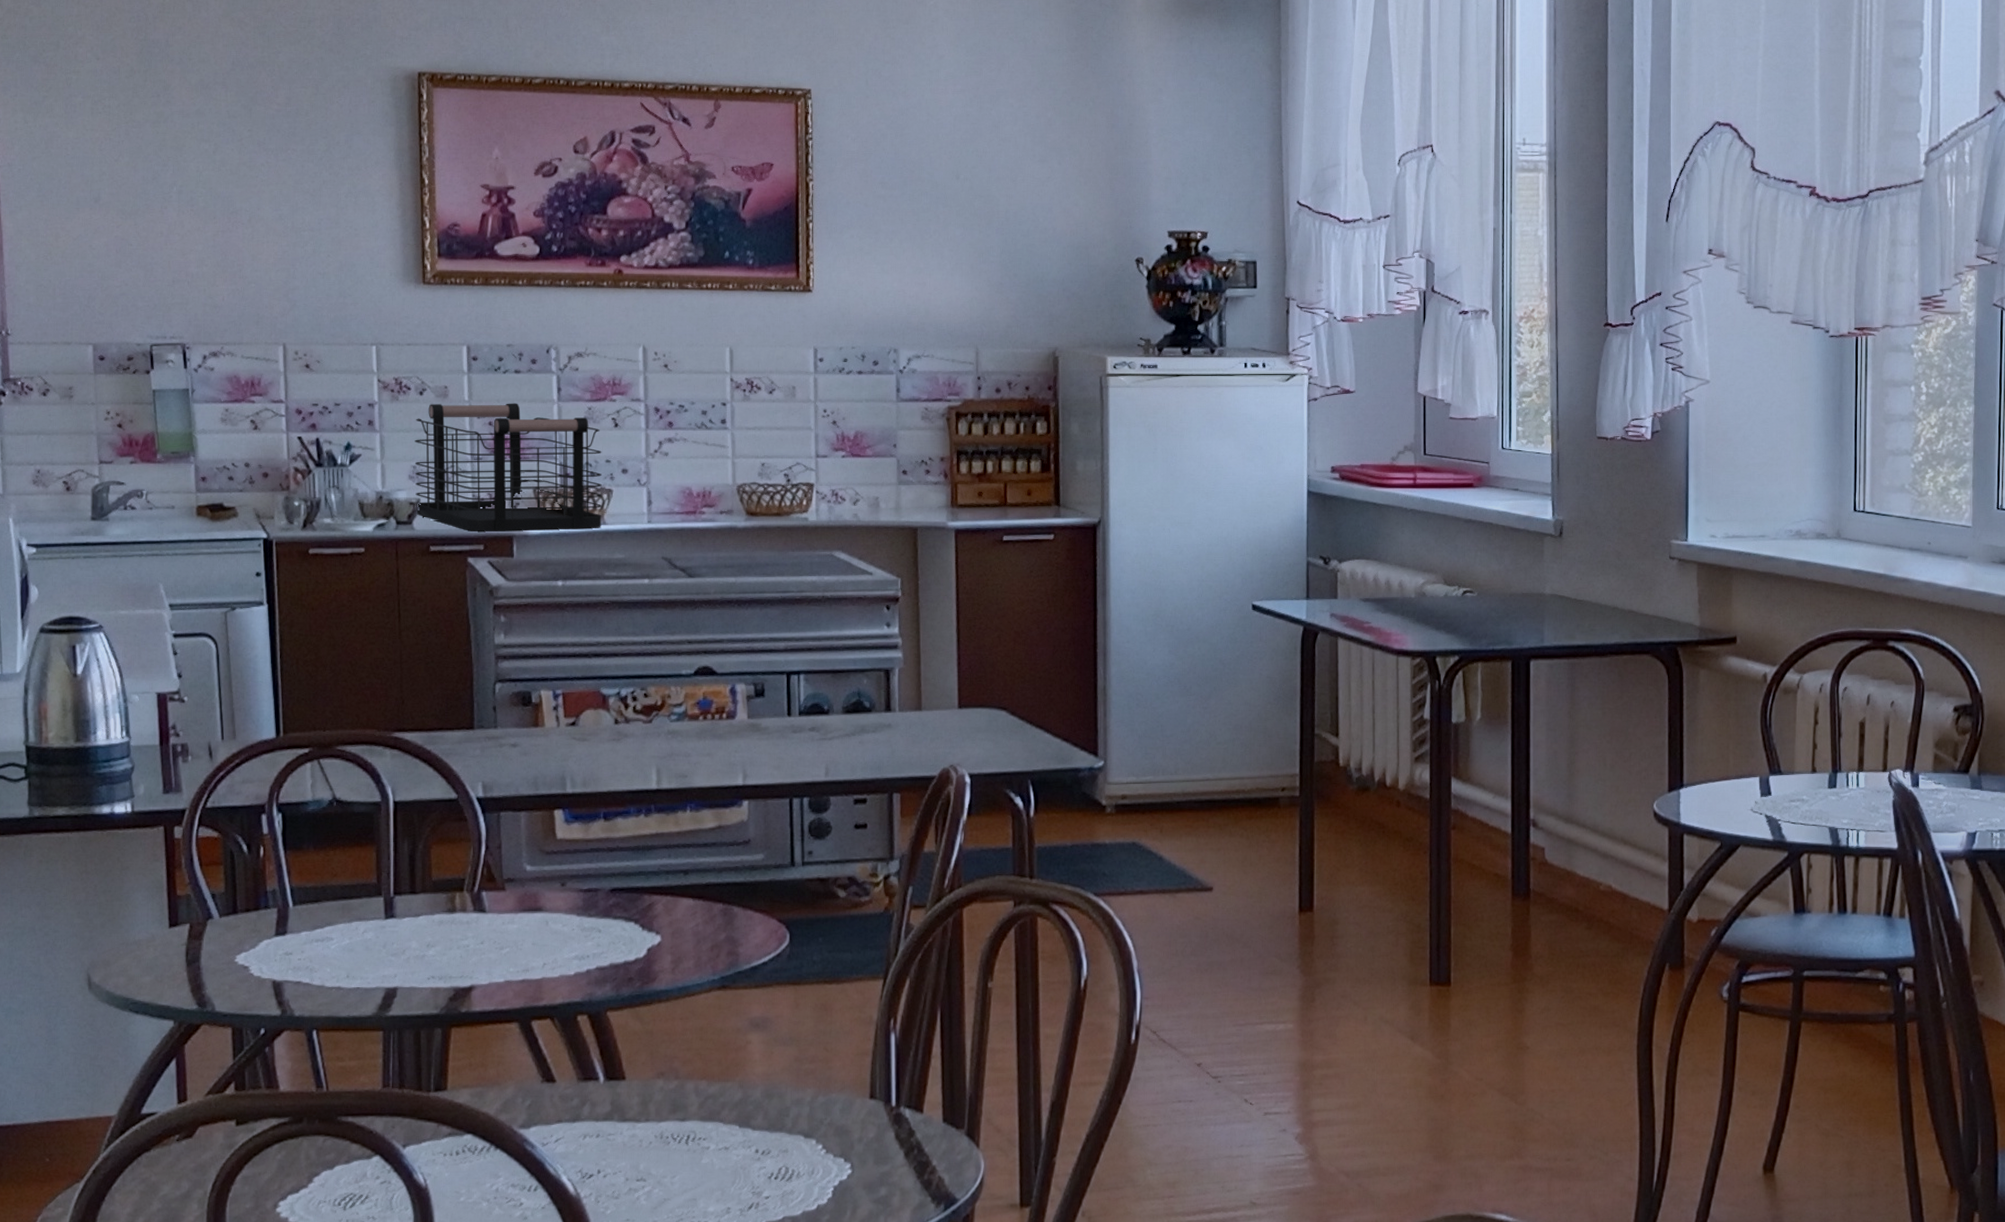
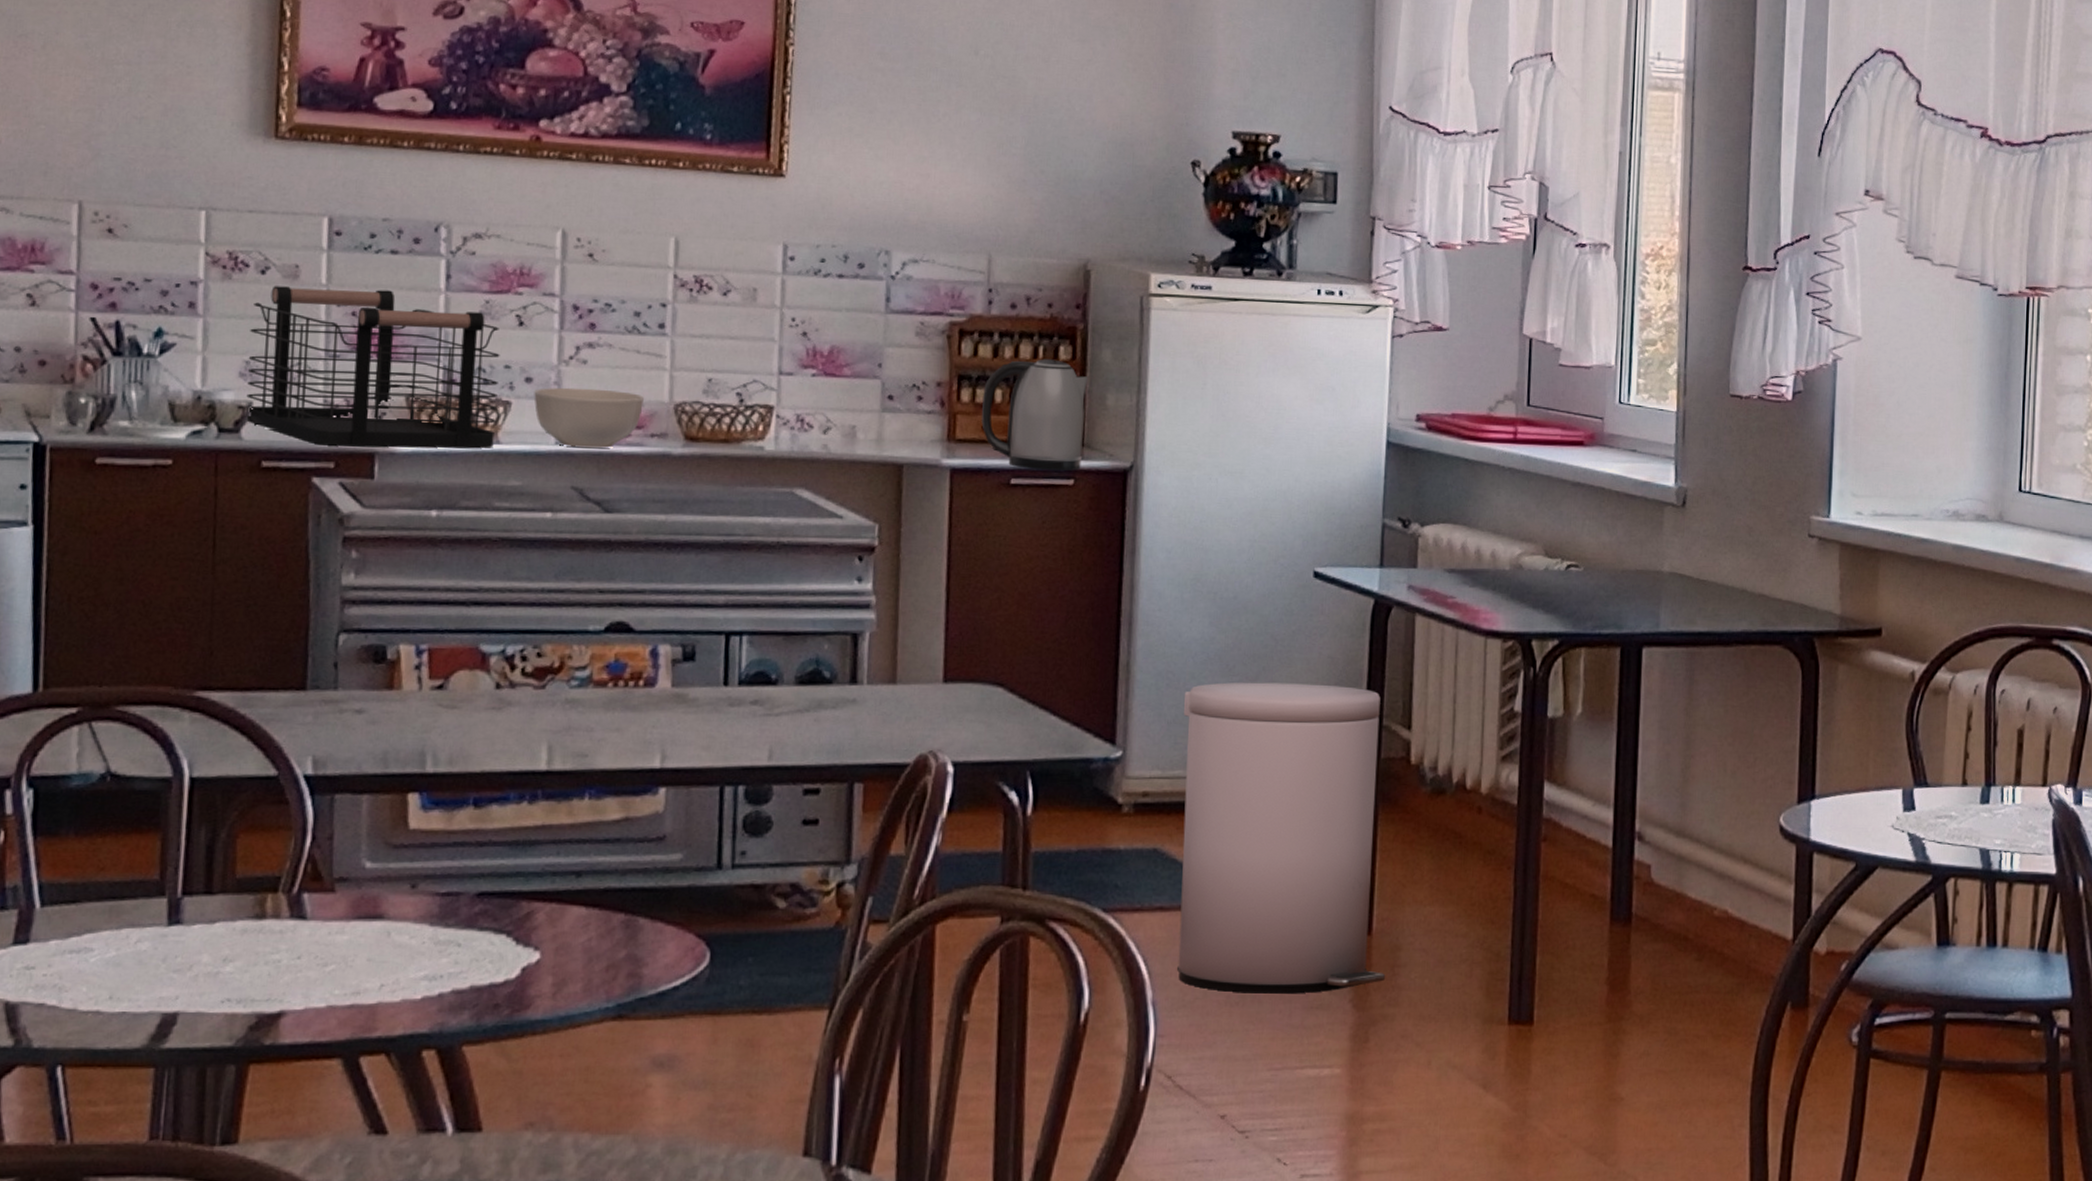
bowl: none [629,476,713,525] -> present [534,387,644,449]
kettle: none [978,434,1061,528] -> present [981,359,1089,472]
pedal bin: none [1151,700,1327,962] -> present [1177,682,1386,994]

